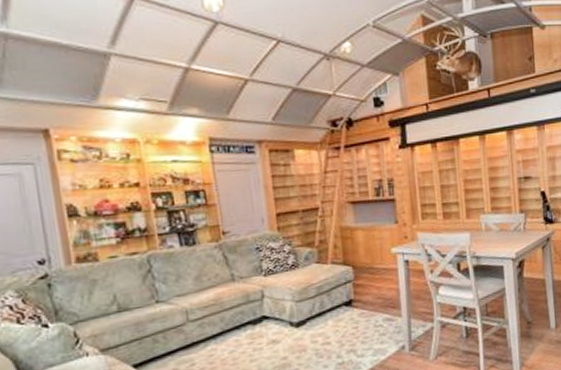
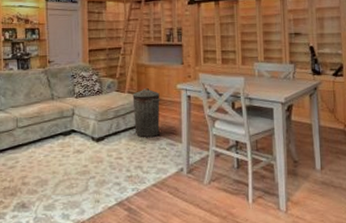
trash can: none [337,254,374,316] -> present [132,87,161,138]

